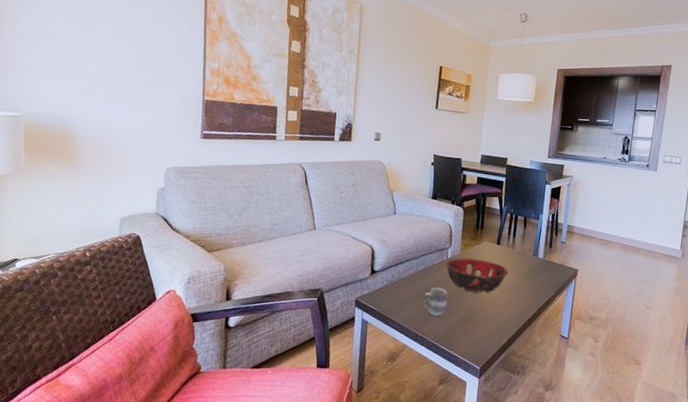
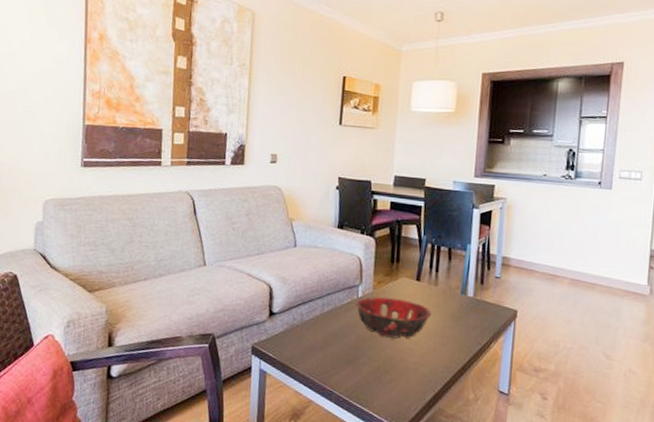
cup: present [423,287,448,317] -> none [330,331,360,367]

